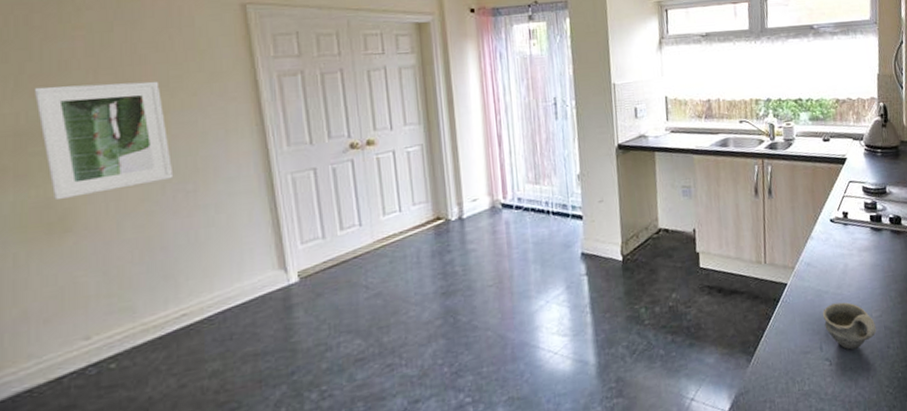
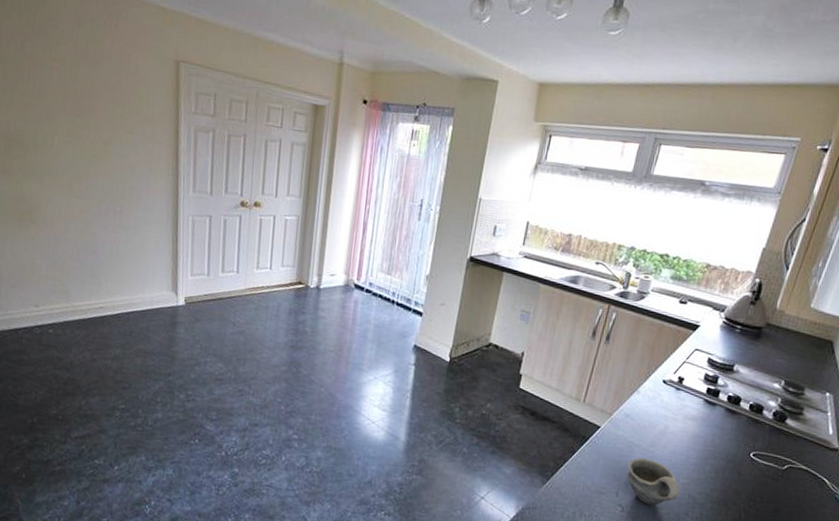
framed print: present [34,81,174,201] -> none [21,103,108,199]

